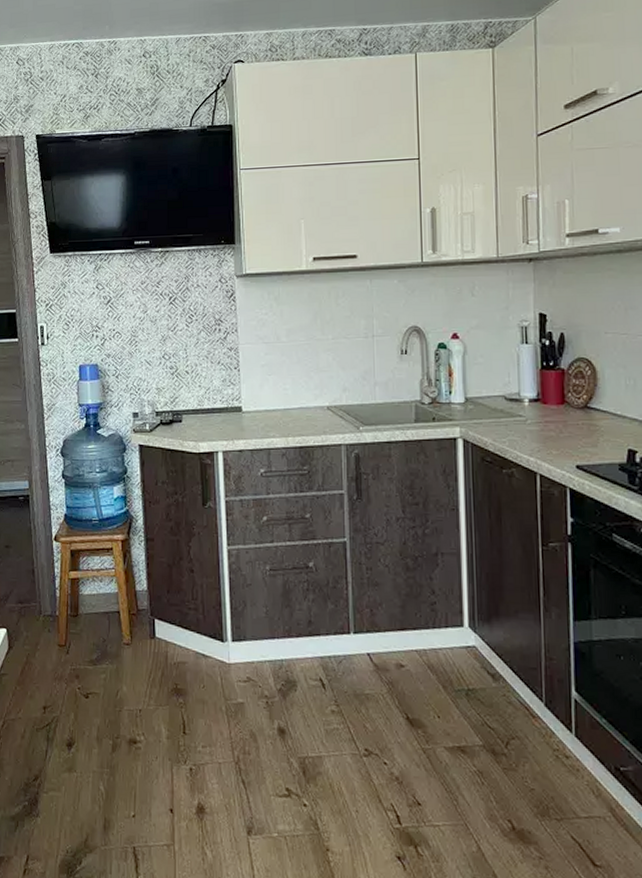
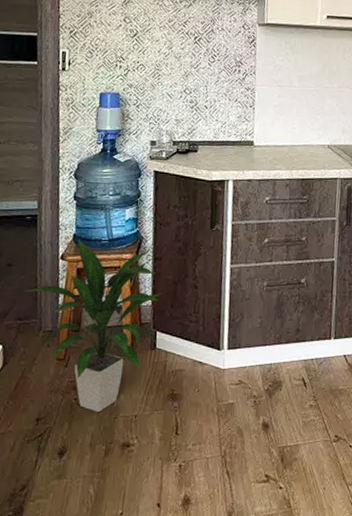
indoor plant: none [23,519,156,704] -> present [24,238,161,413]

